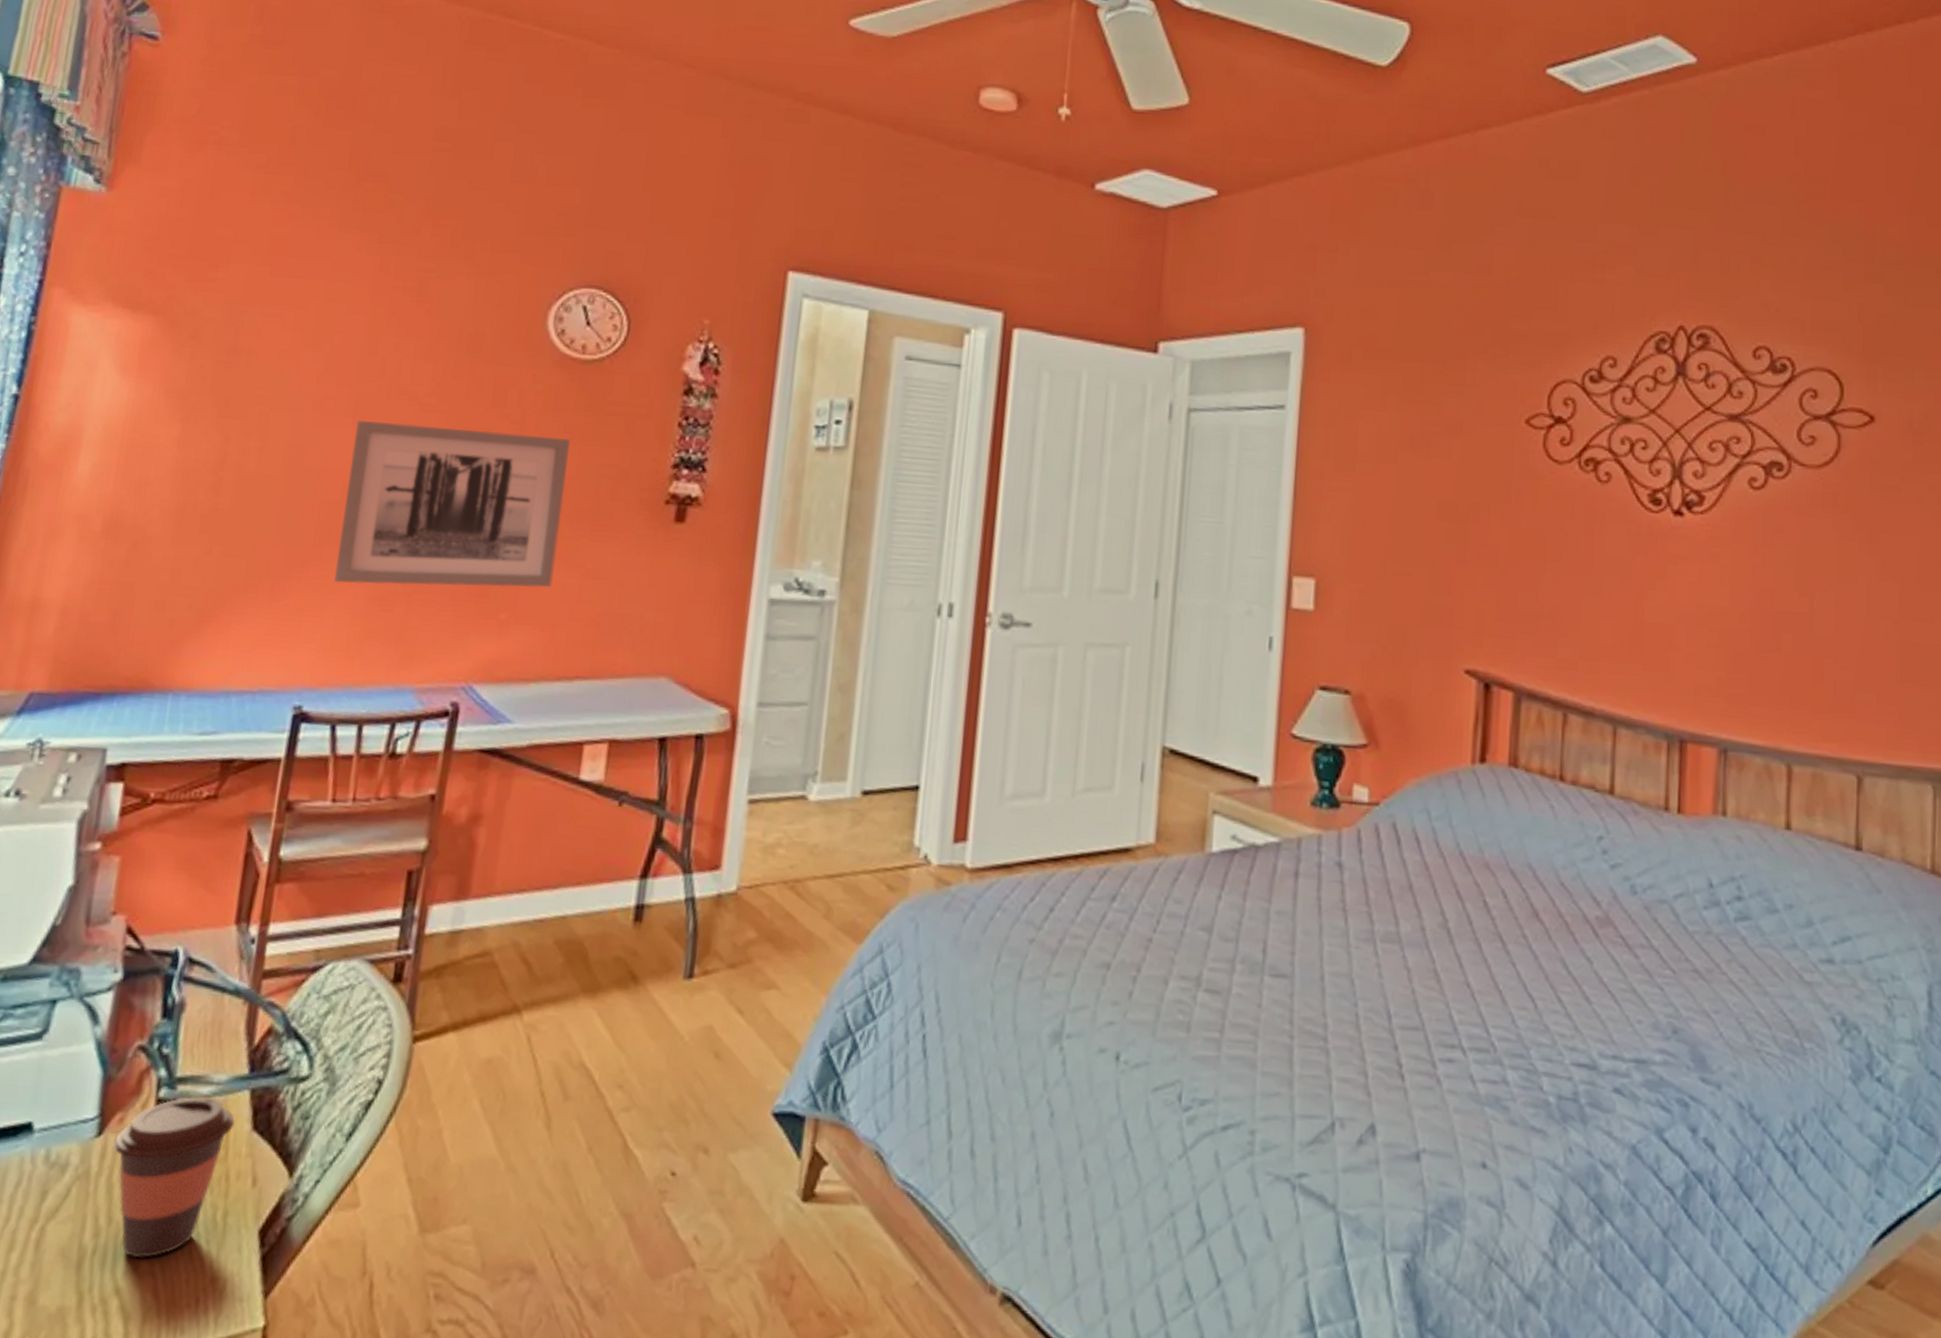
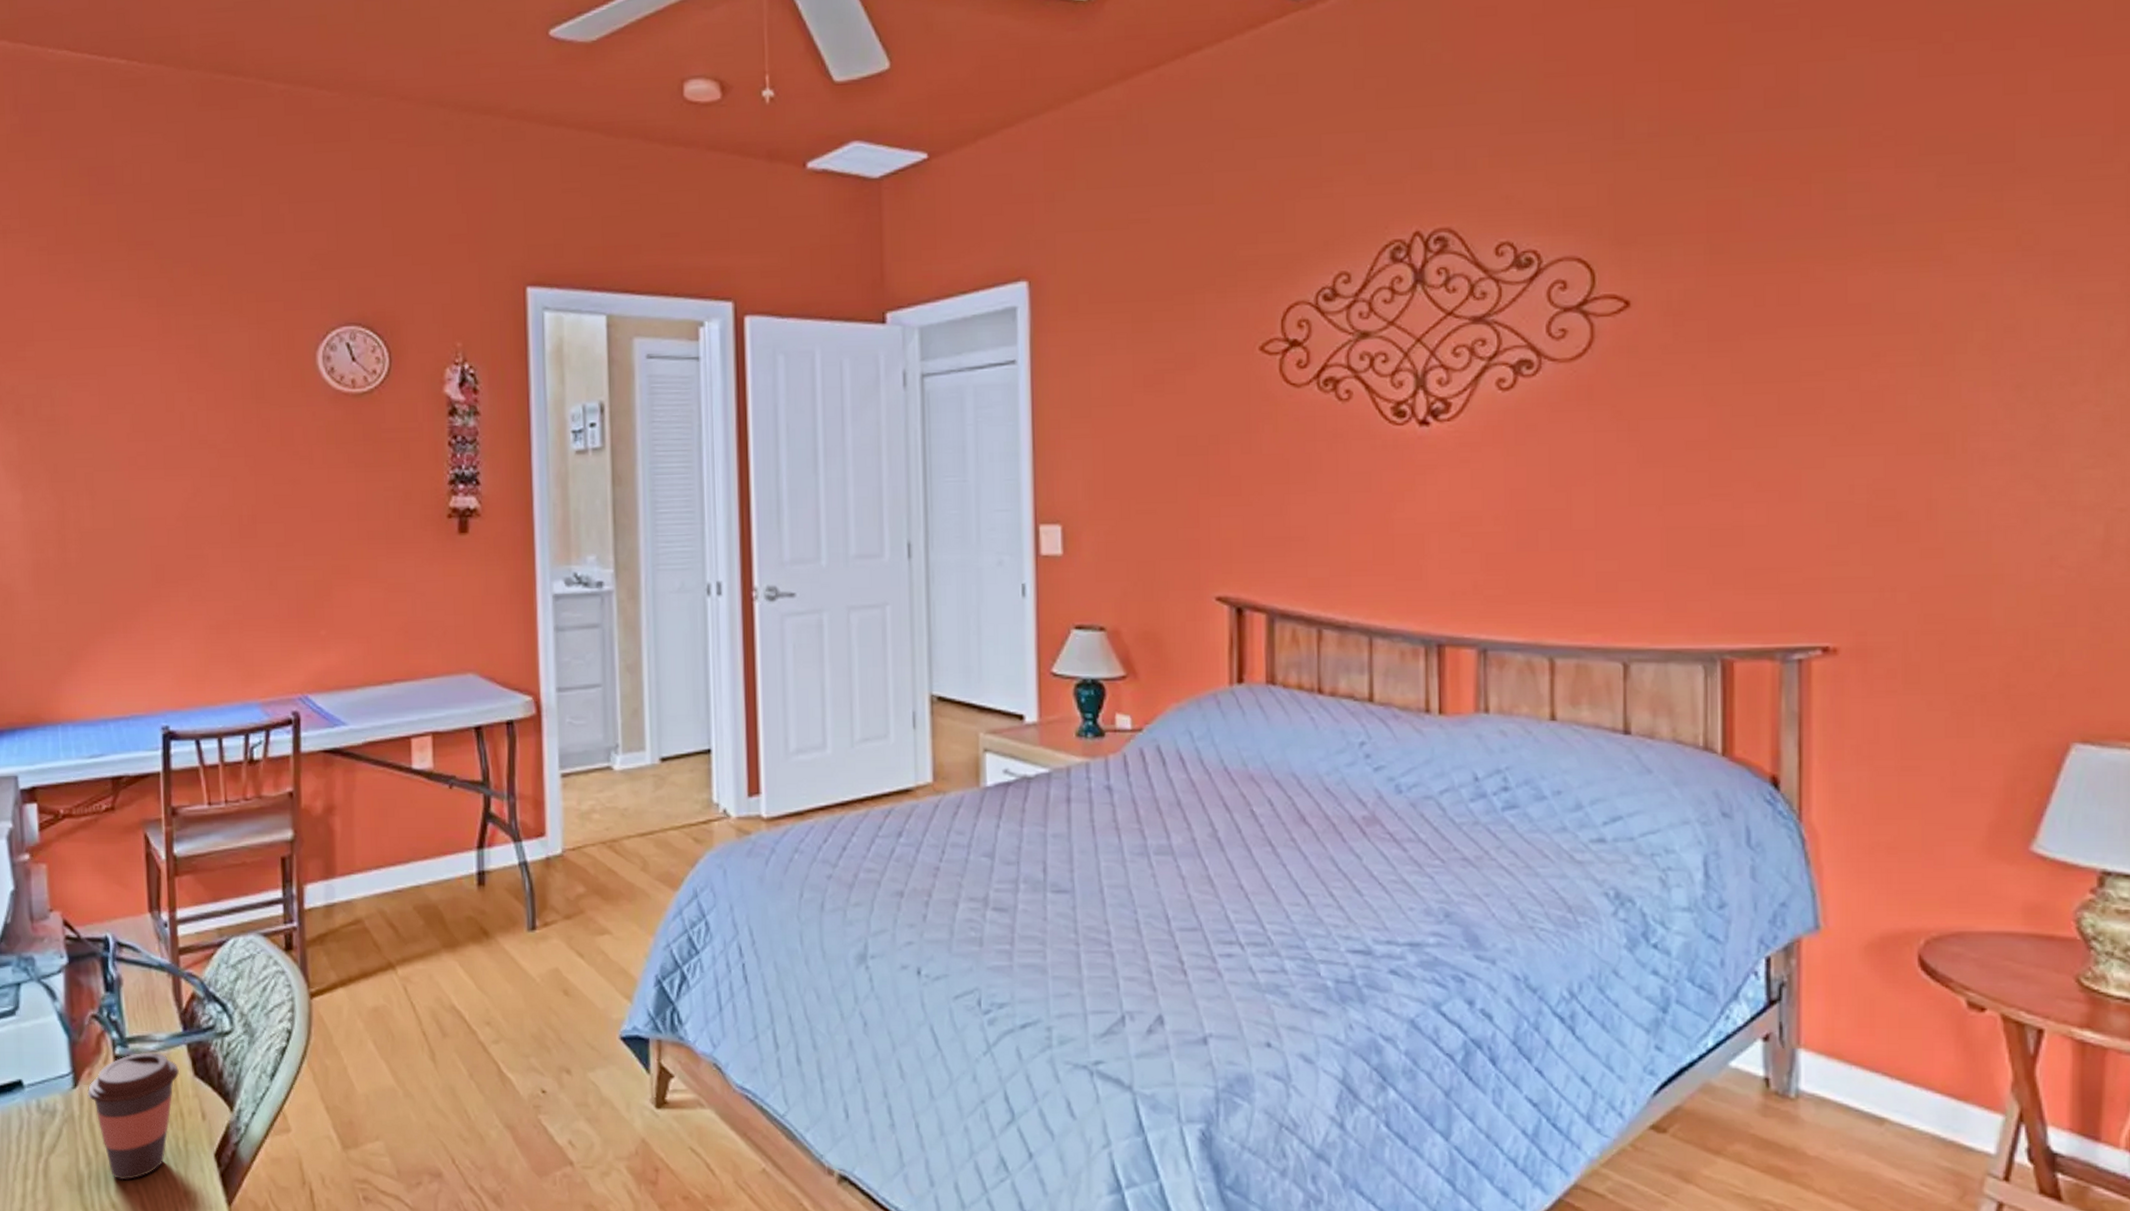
wall art: present [334,421,570,588] -> none [168,468,361,617]

